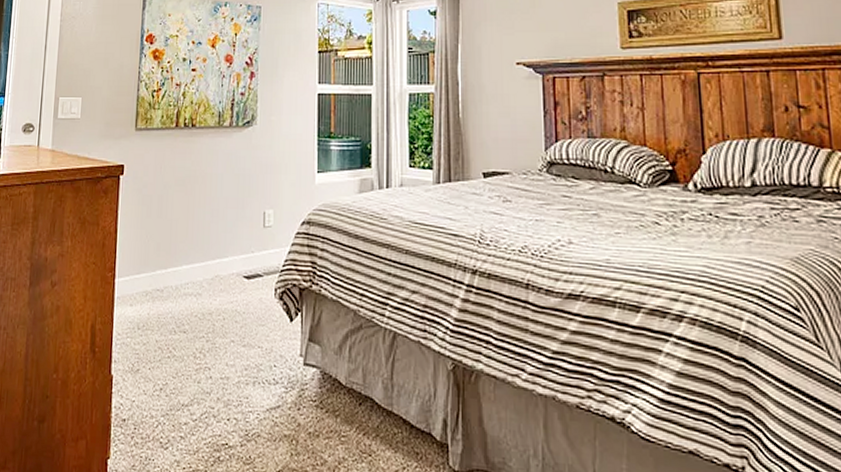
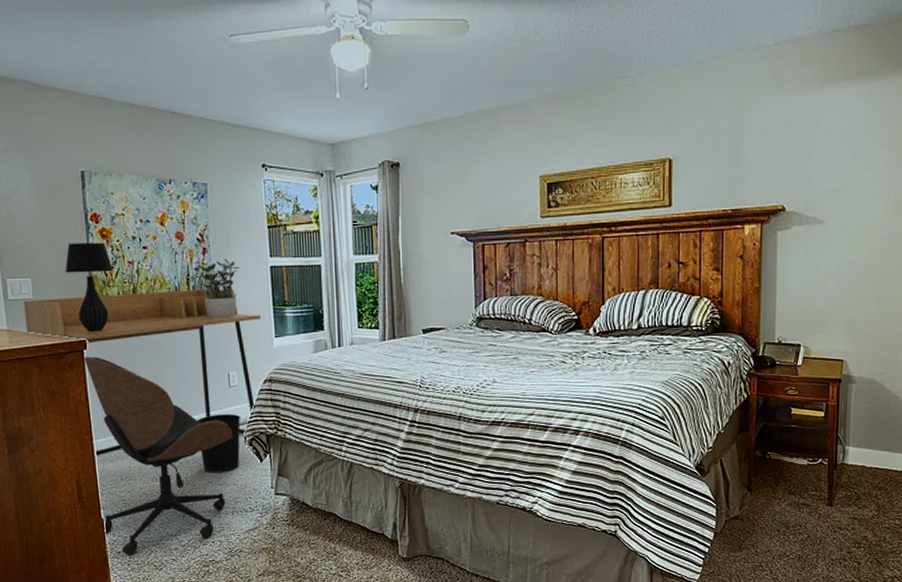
desk: none [69,115,305,299] -> present [23,288,262,457]
office chair: none [111,183,263,427] -> present [84,357,233,556]
table lamp: none [114,63,161,156] -> present [65,242,114,332]
wastebasket: none [225,259,274,331] -> present [197,414,241,473]
potted plant: none [242,83,287,149] -> present [197,258,240,319]

